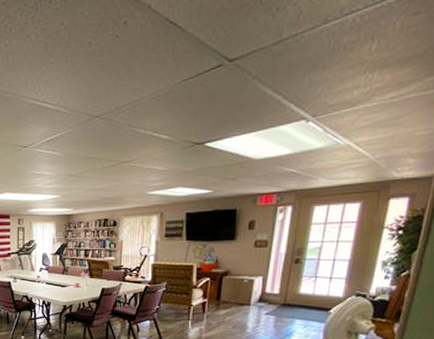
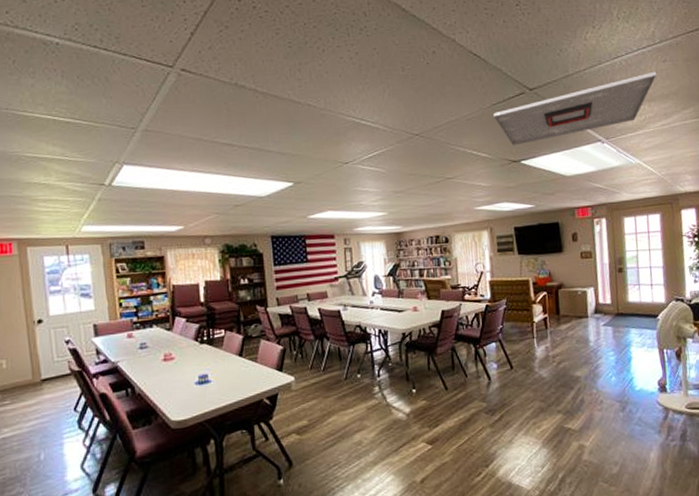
ceiling vent: none [182,28,402,127] -> present [493,71,657,146]

